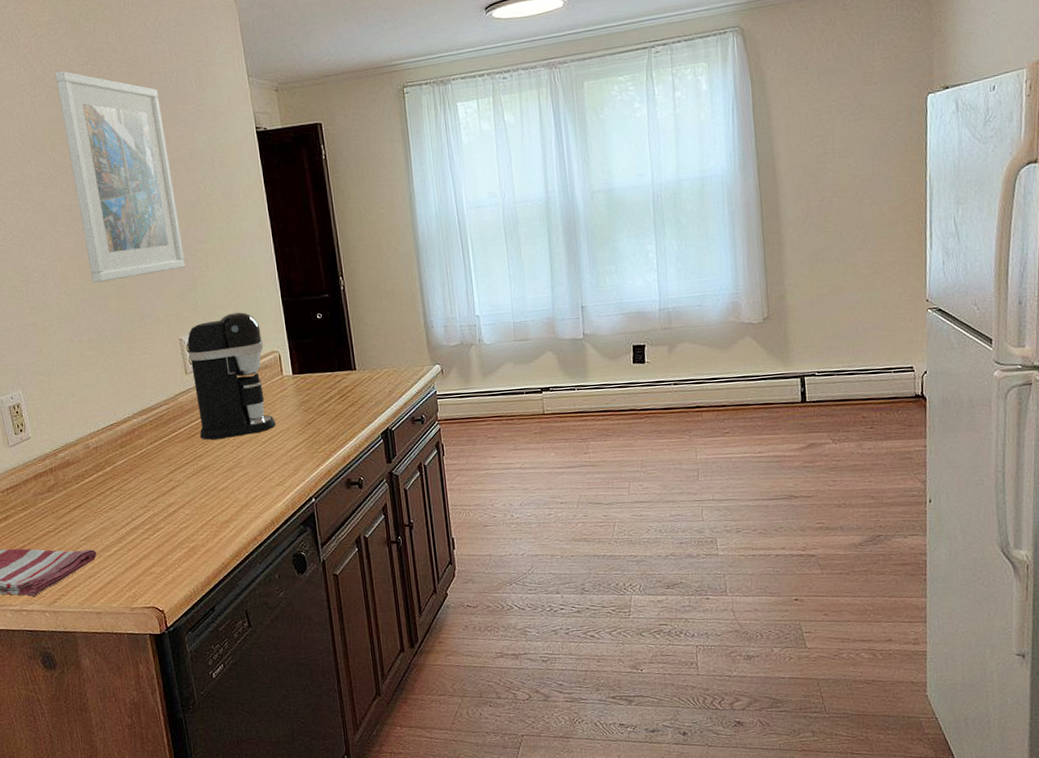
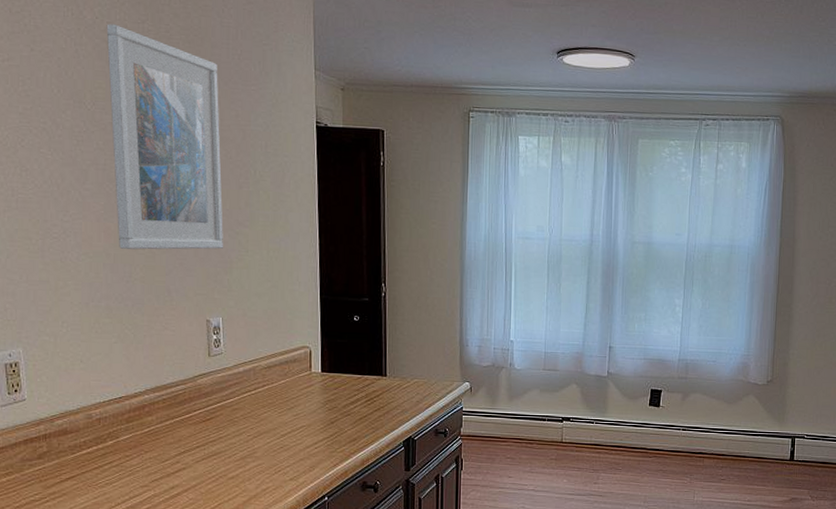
coffee maker: present [187,312,276,440] -> none [214,302,297,427]

